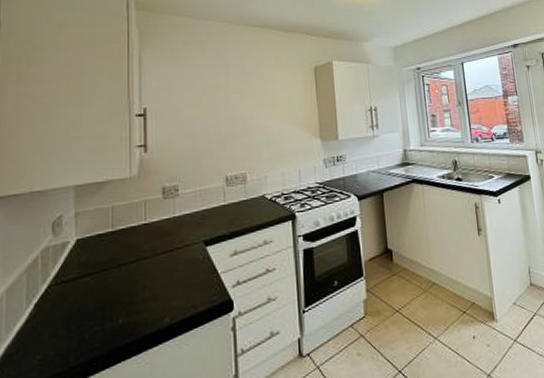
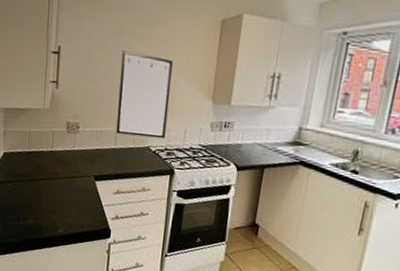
writing board: none [219,104,279,189] -> present [116,51,174,139]

